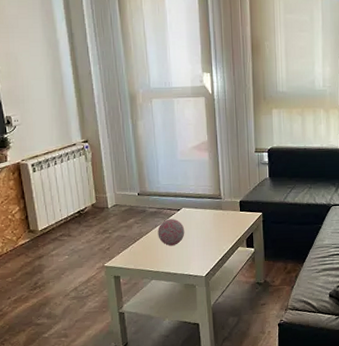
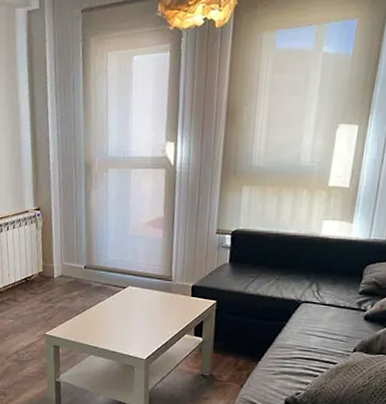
decorative orb: present [157,218,185,246] -> none [100,295,129,324]

